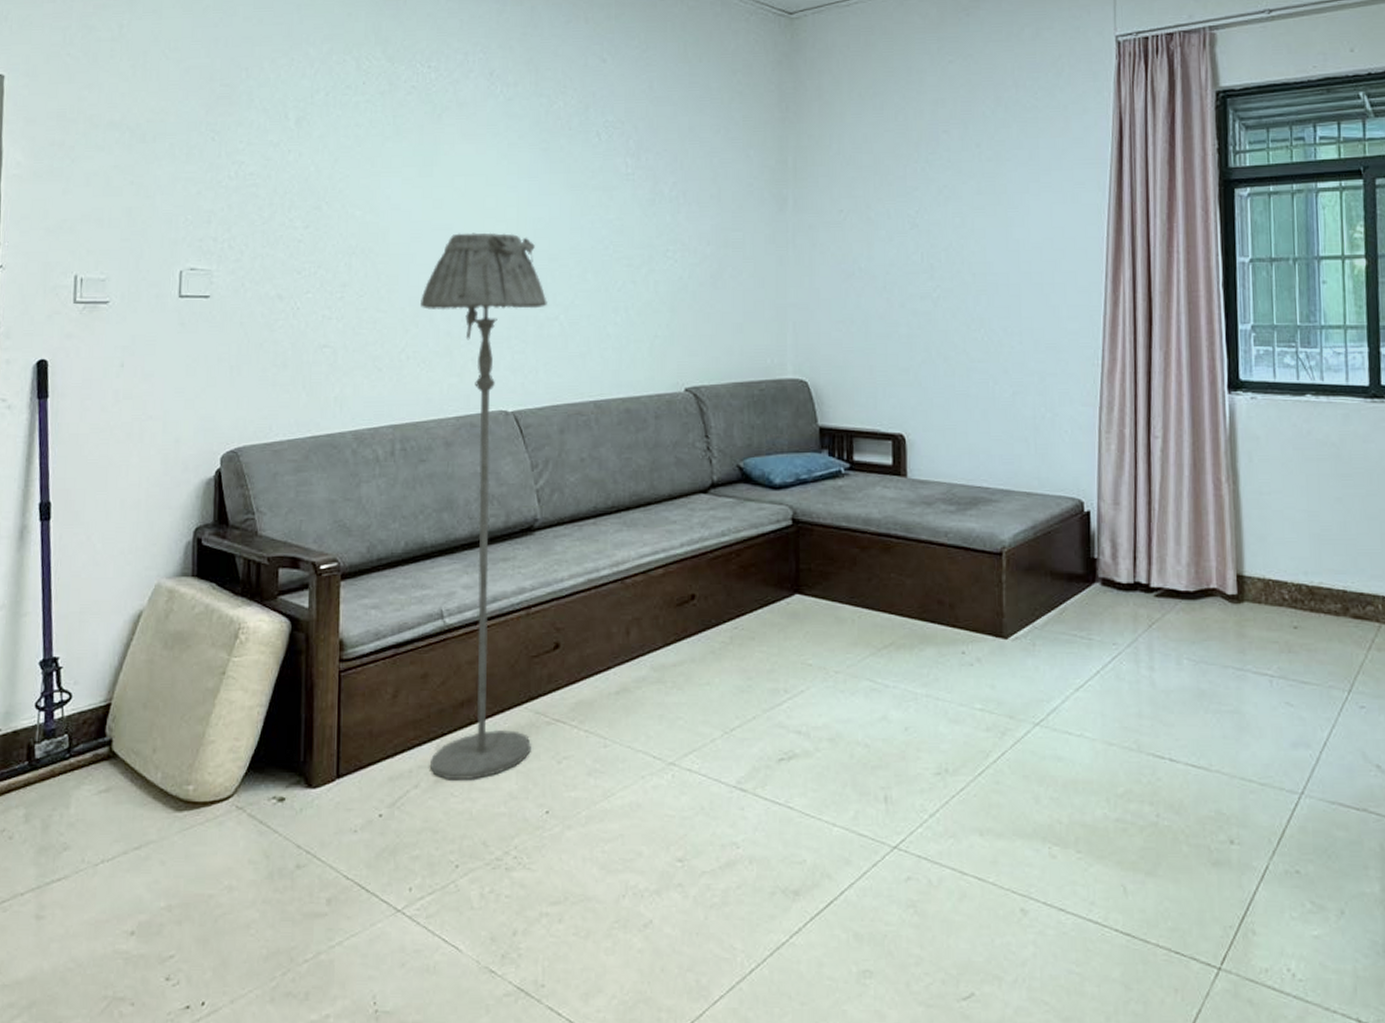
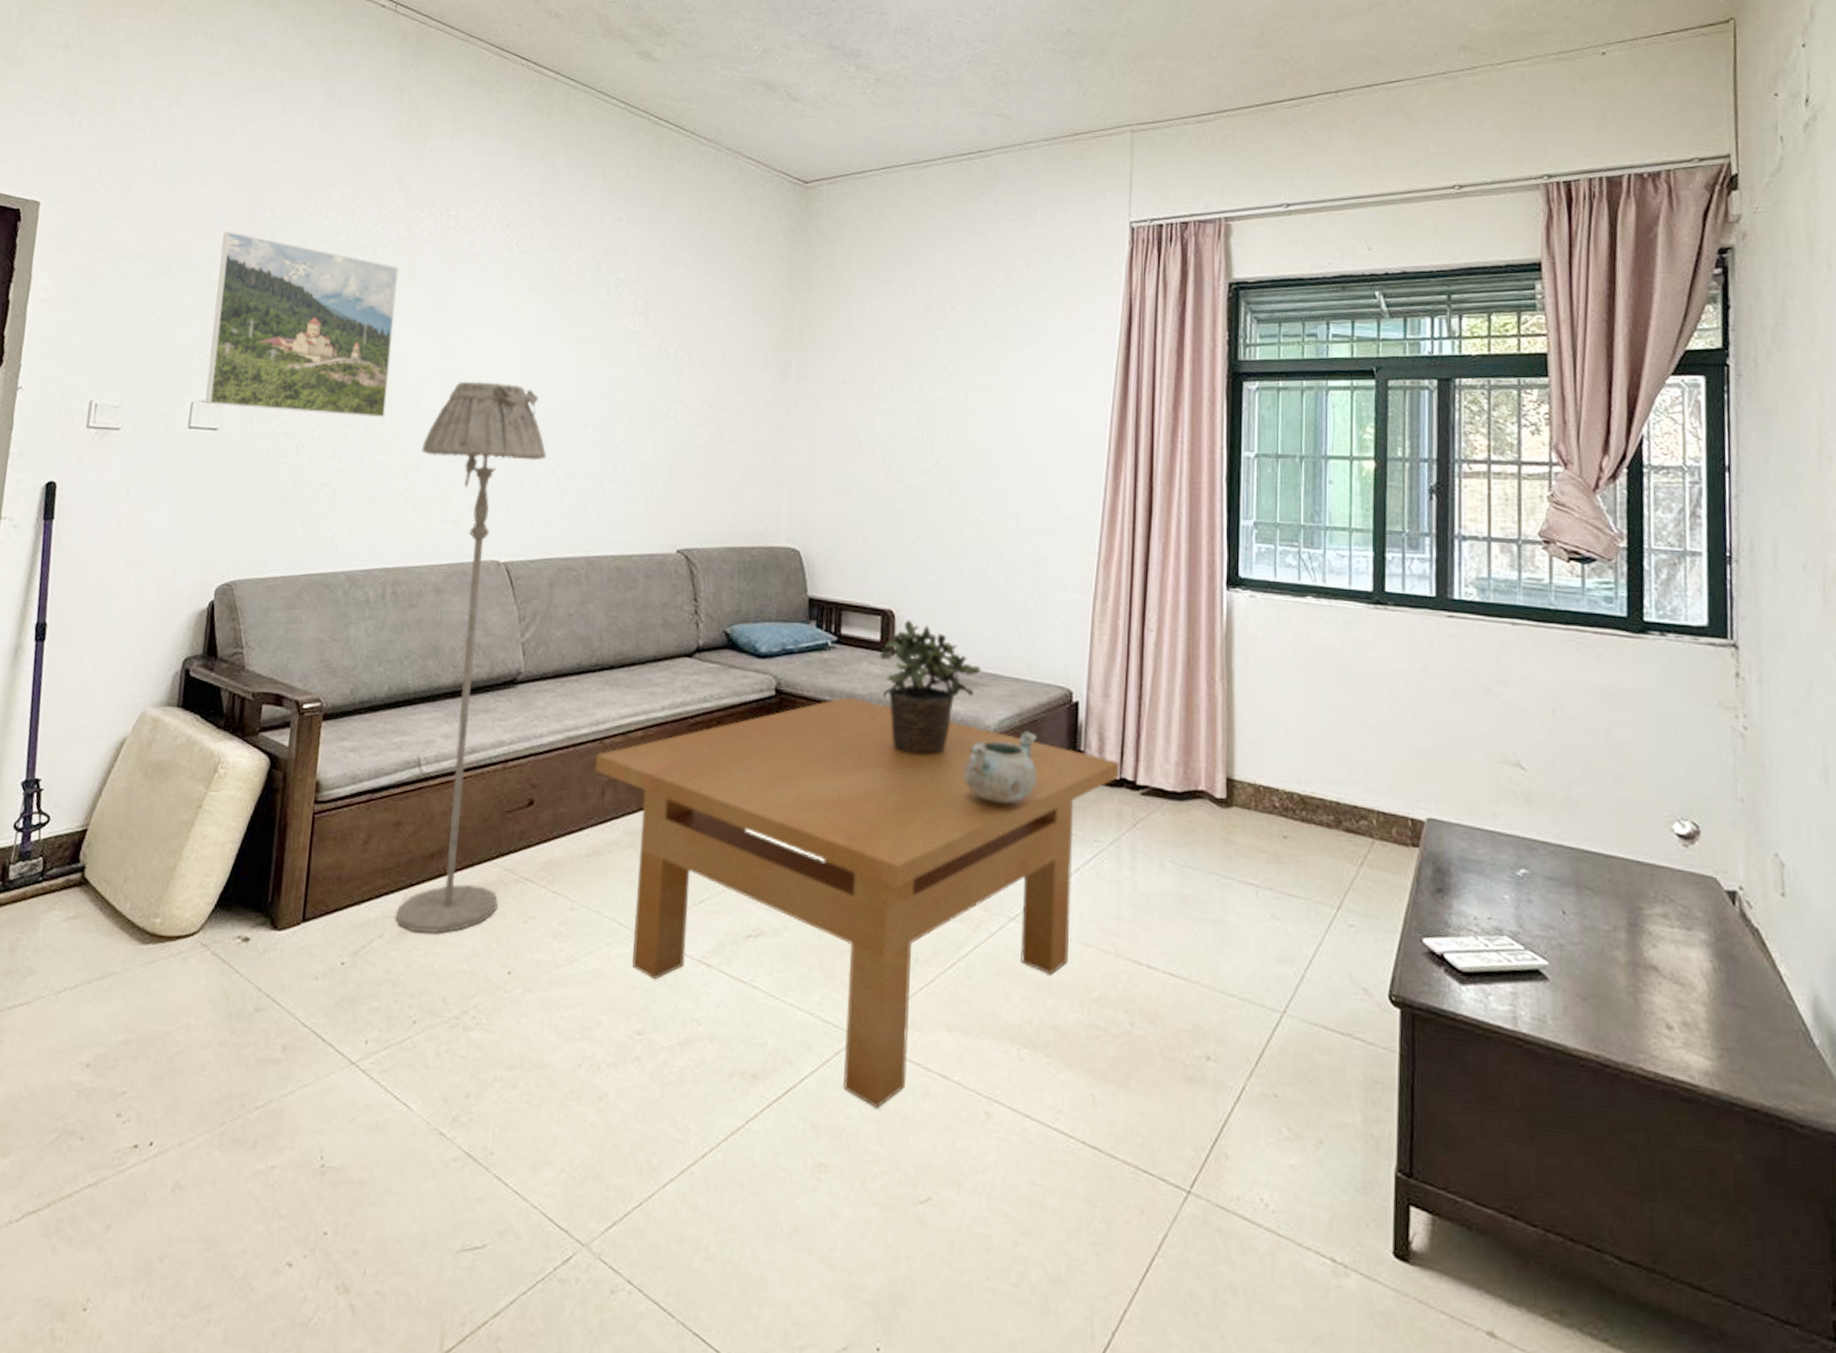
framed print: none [194,95,382,276] -> present [205,231,399,418]
table: none [618,521,1134,913] -> present [594,696,1120,1108]
potted plant: none [894,442,993,574] -> present [880,620,981,756]
decorative bowl: none [981,543,1054,614] -> present [963,731,1037,804]

